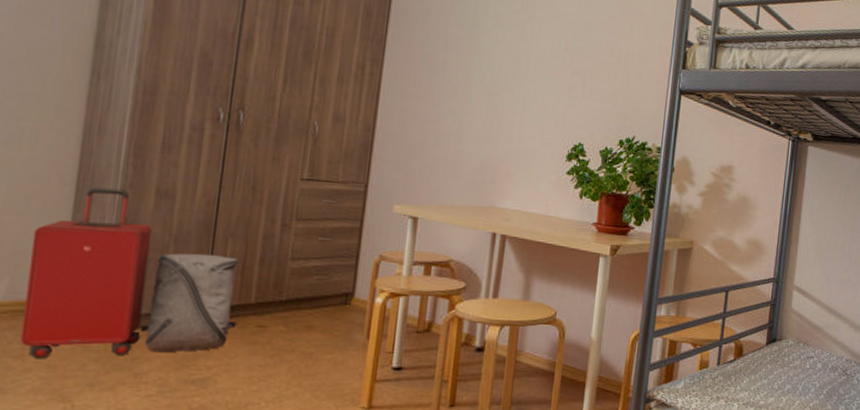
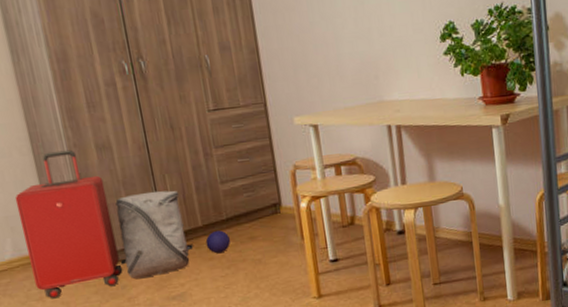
ball: none [252,312,284,339] -> present [205,230,231,254]

